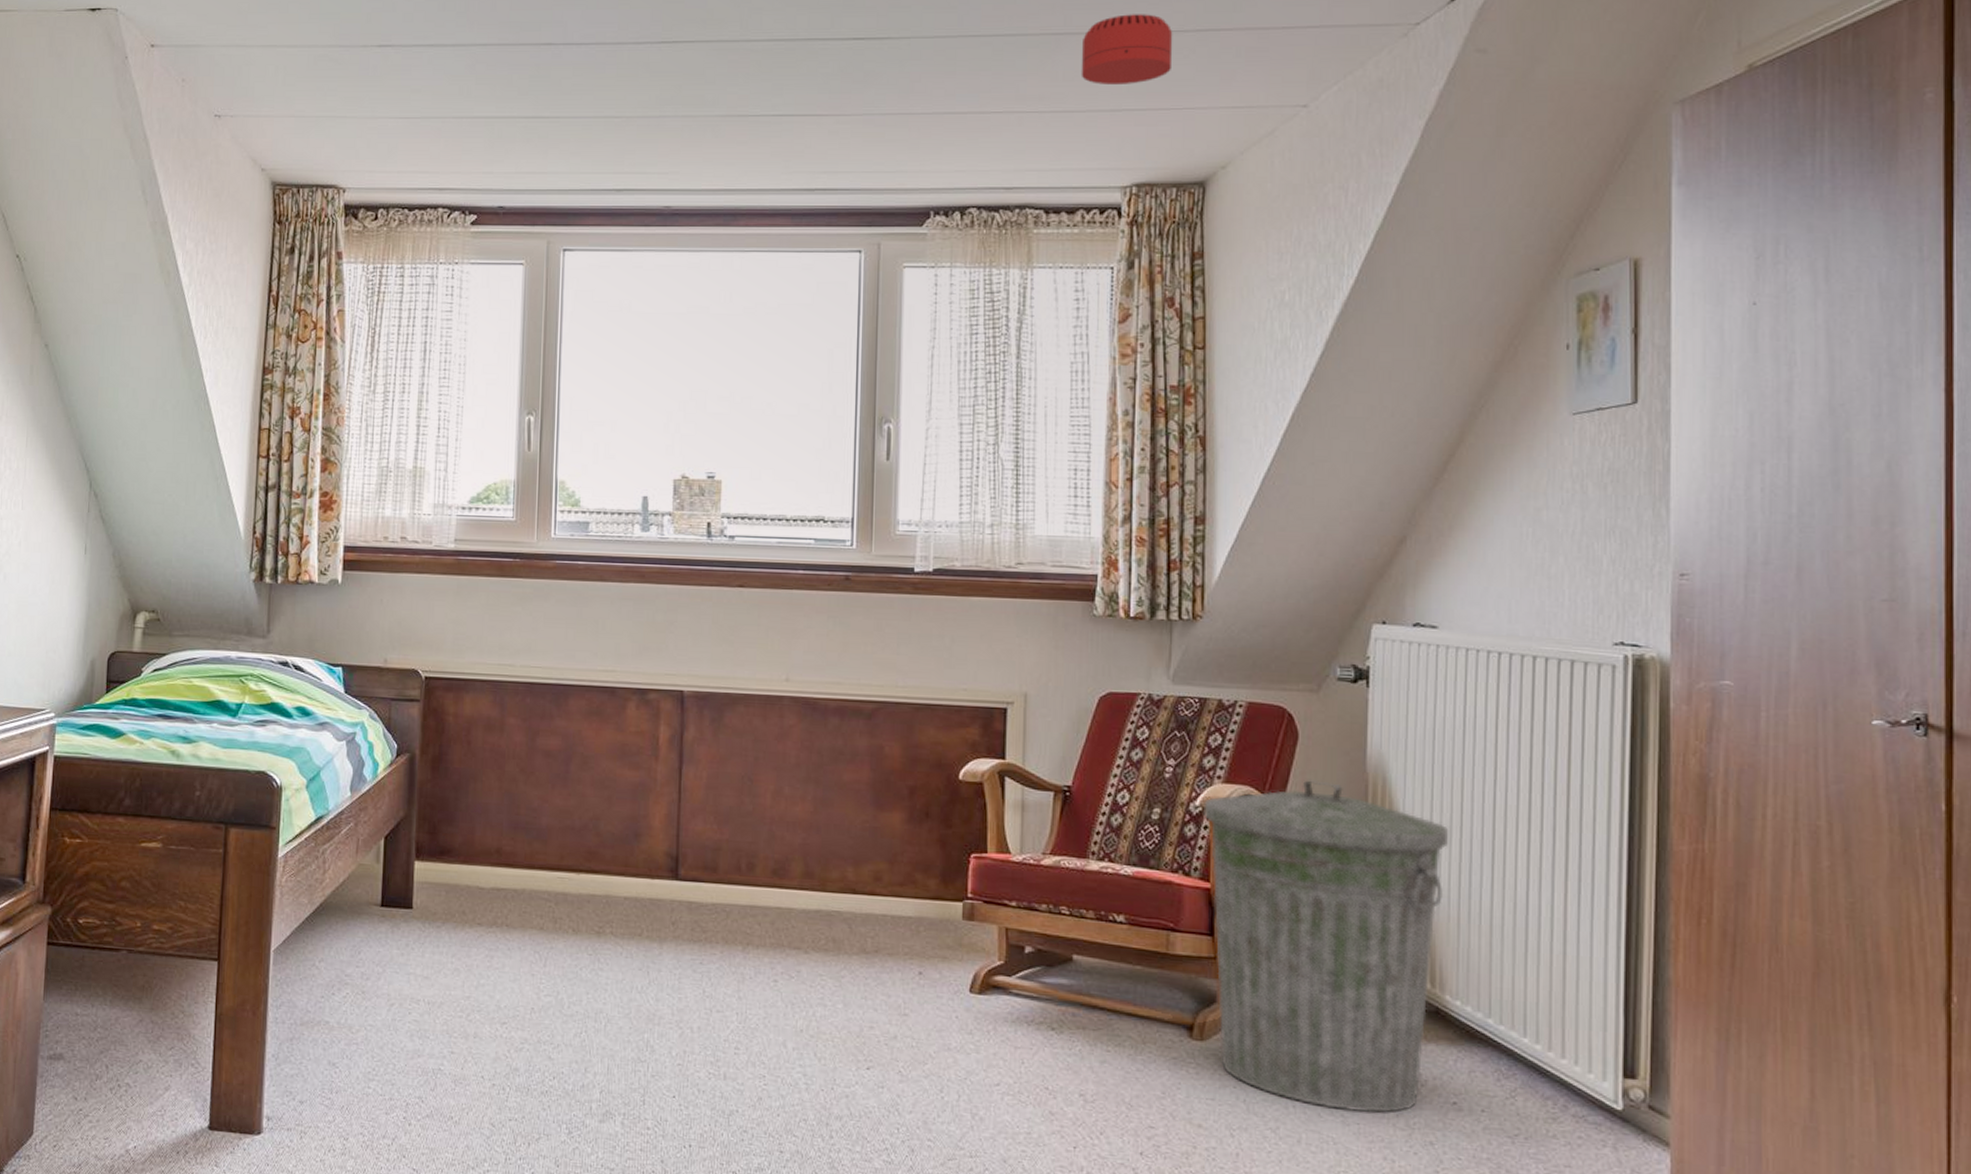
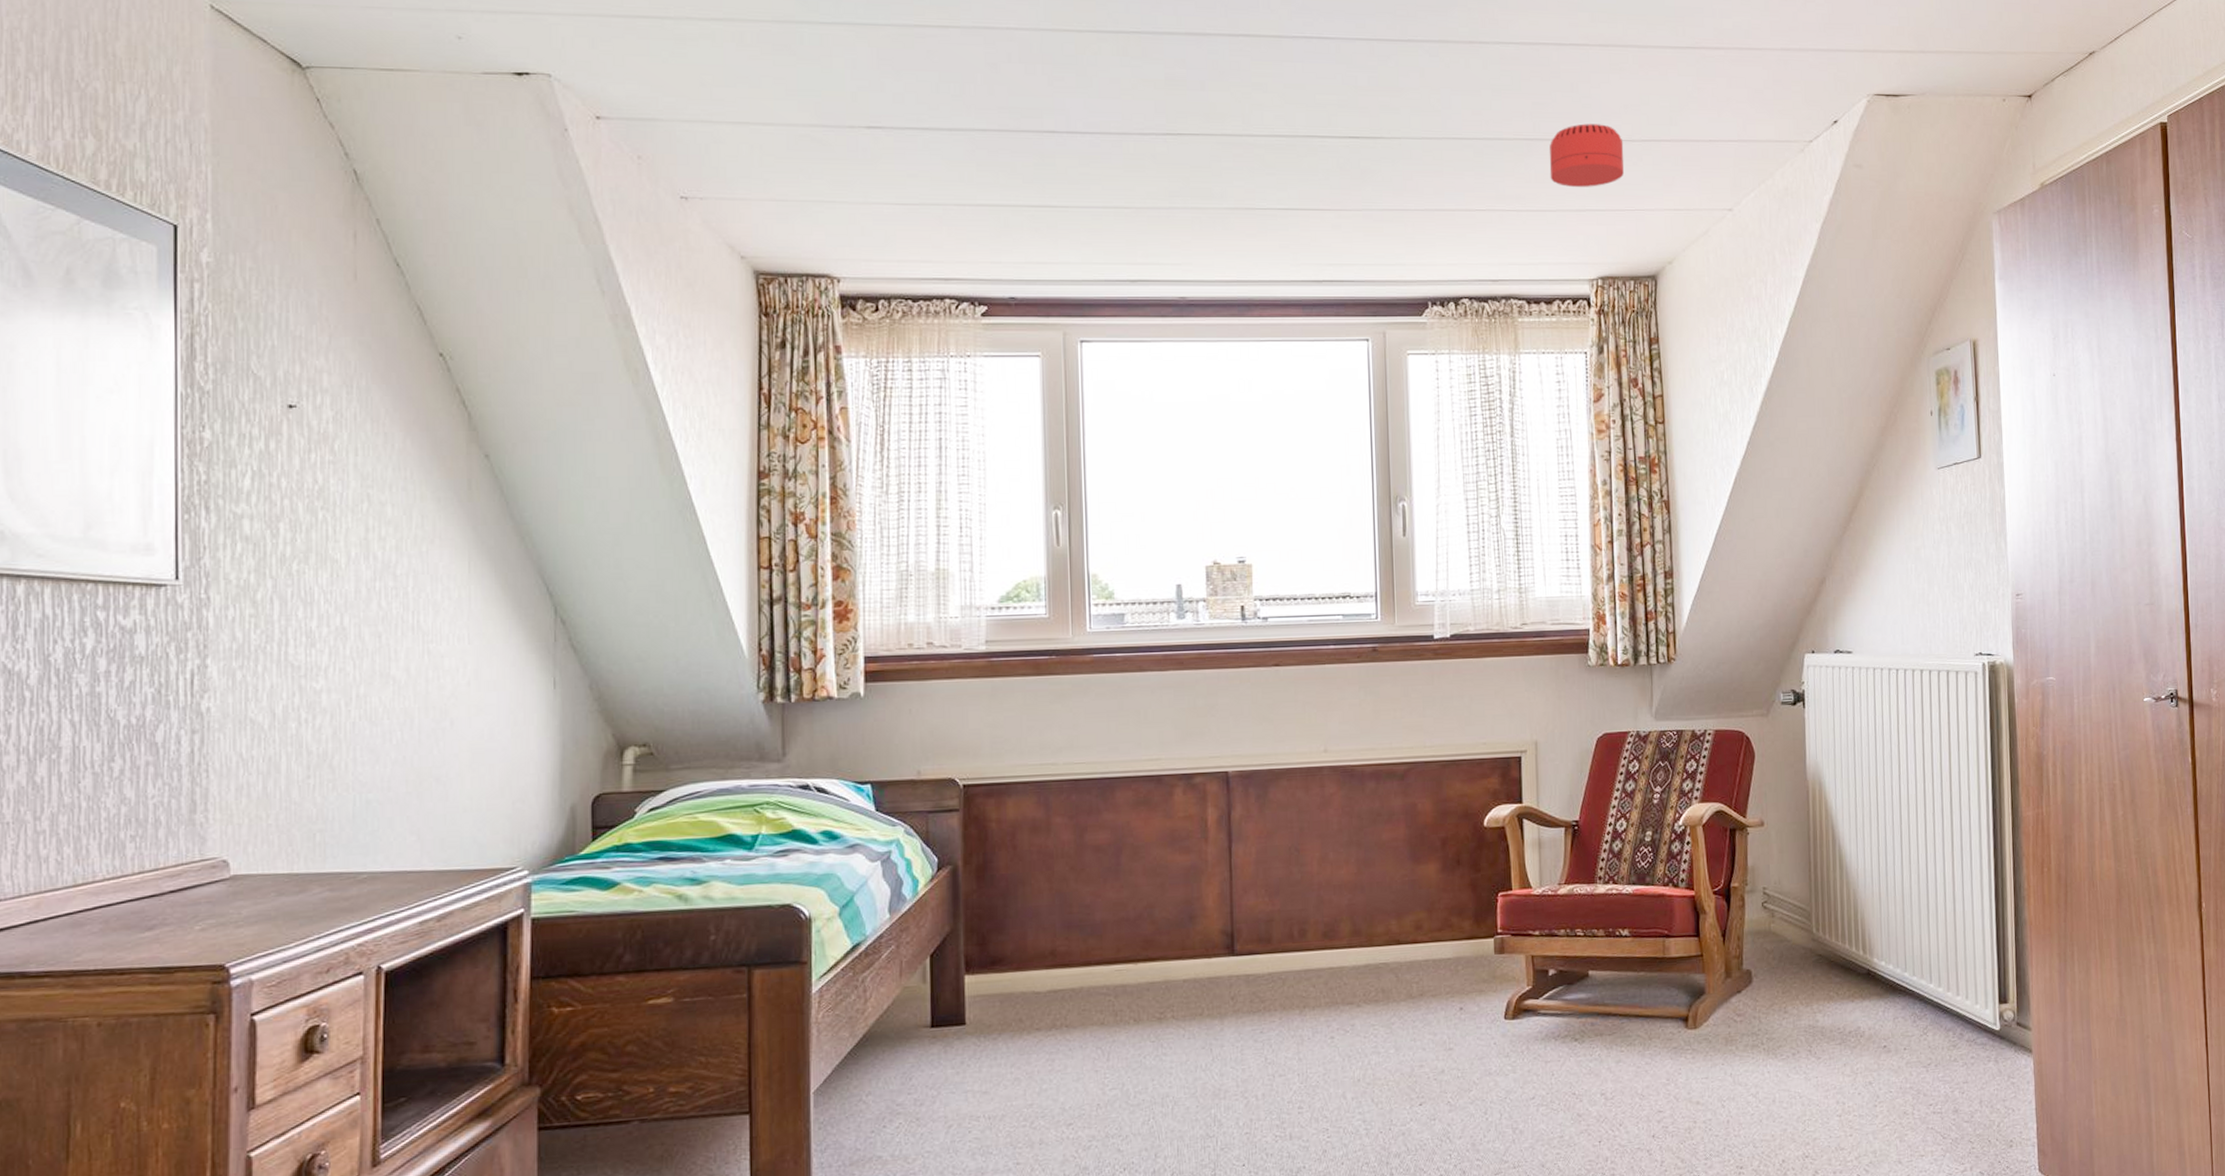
trash can: present [1203,780,1449,1113] -> none [1685,791,1870,1068]

